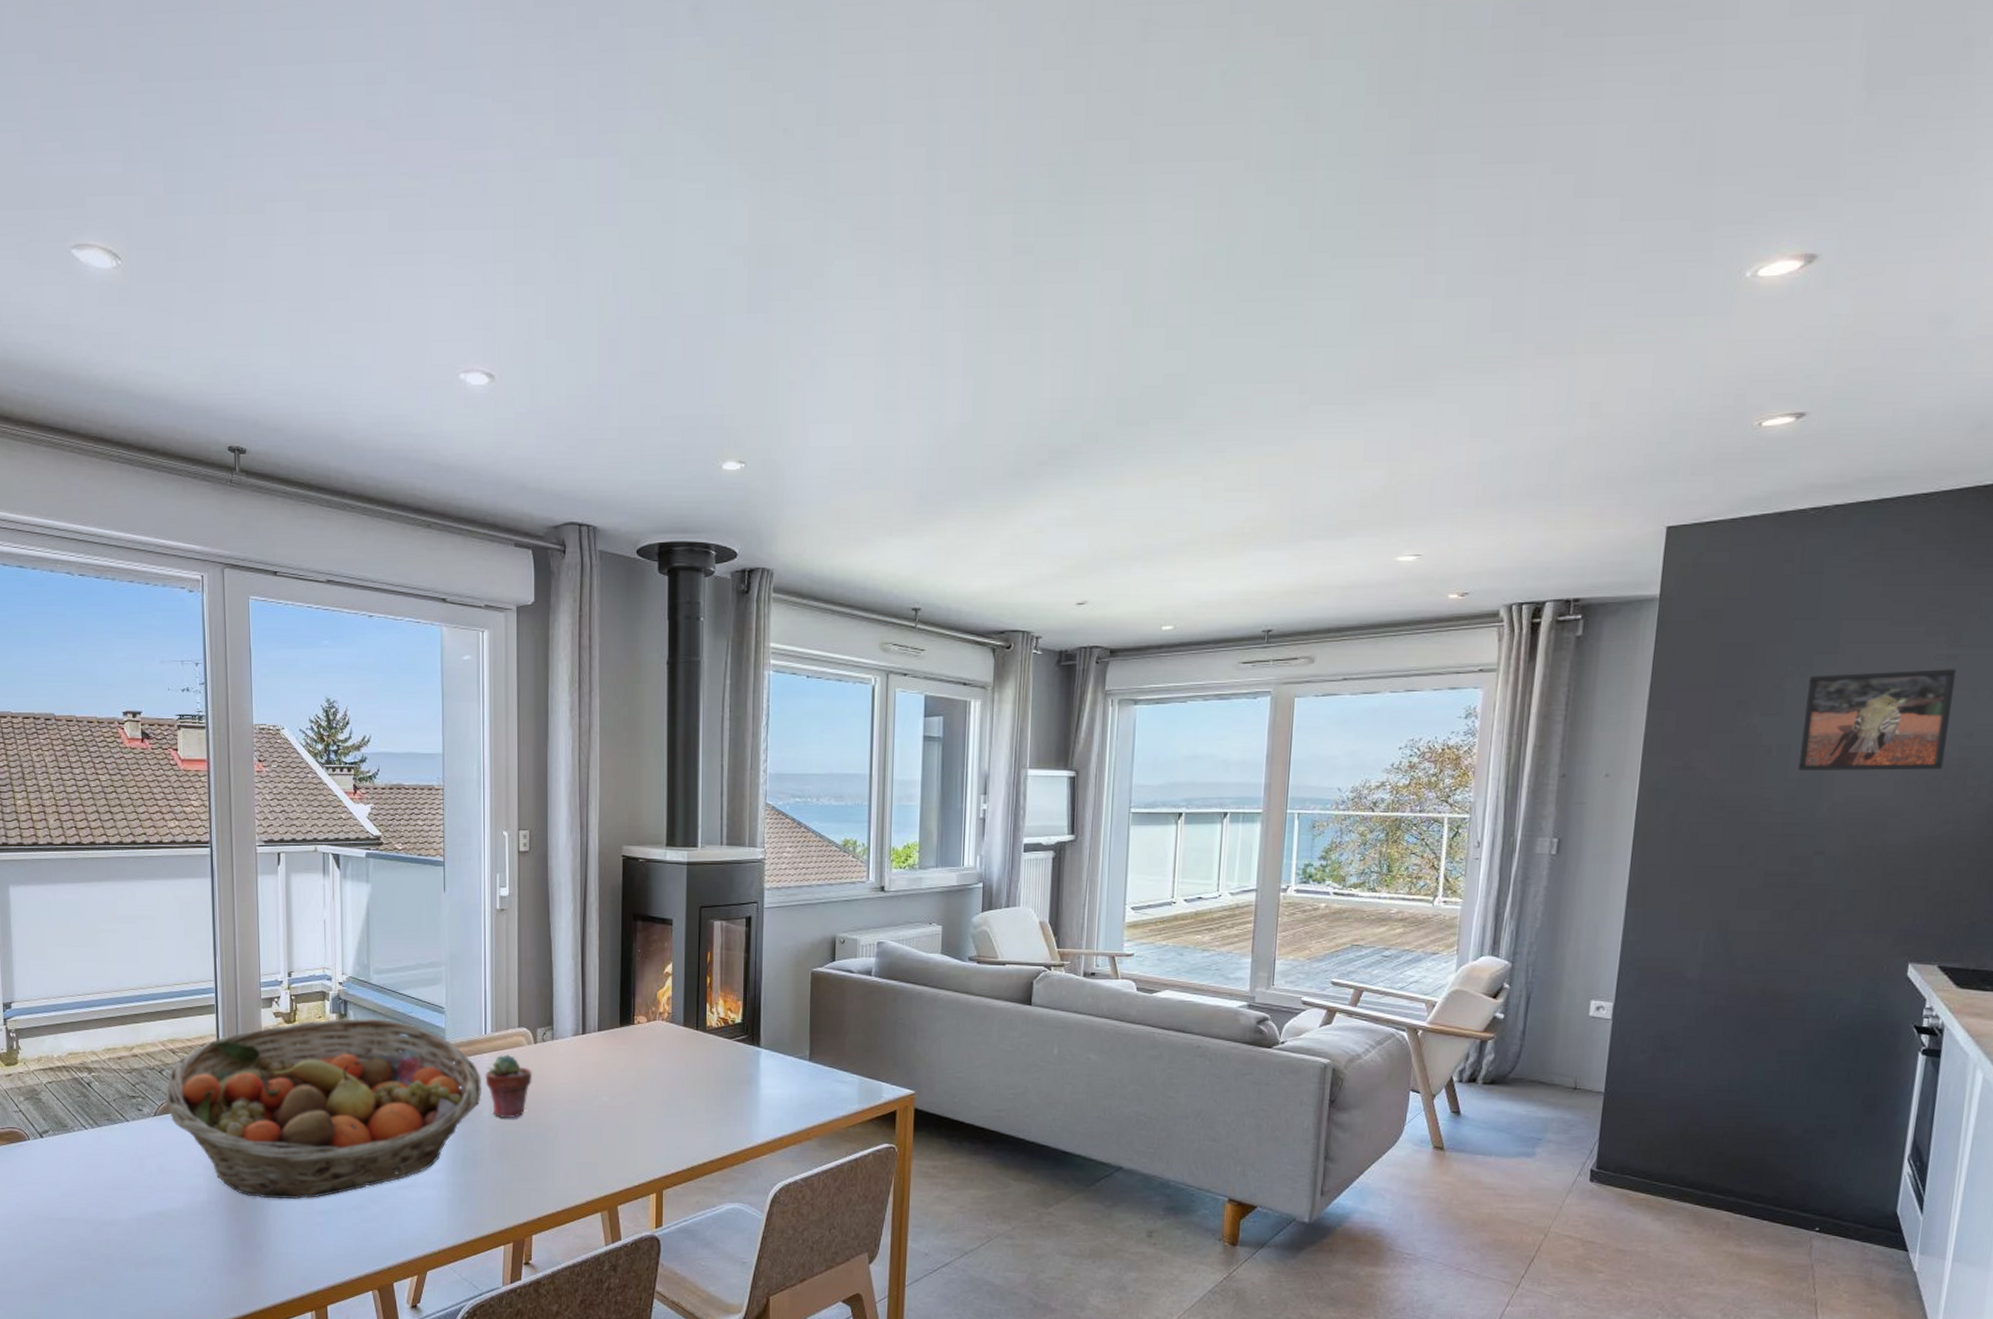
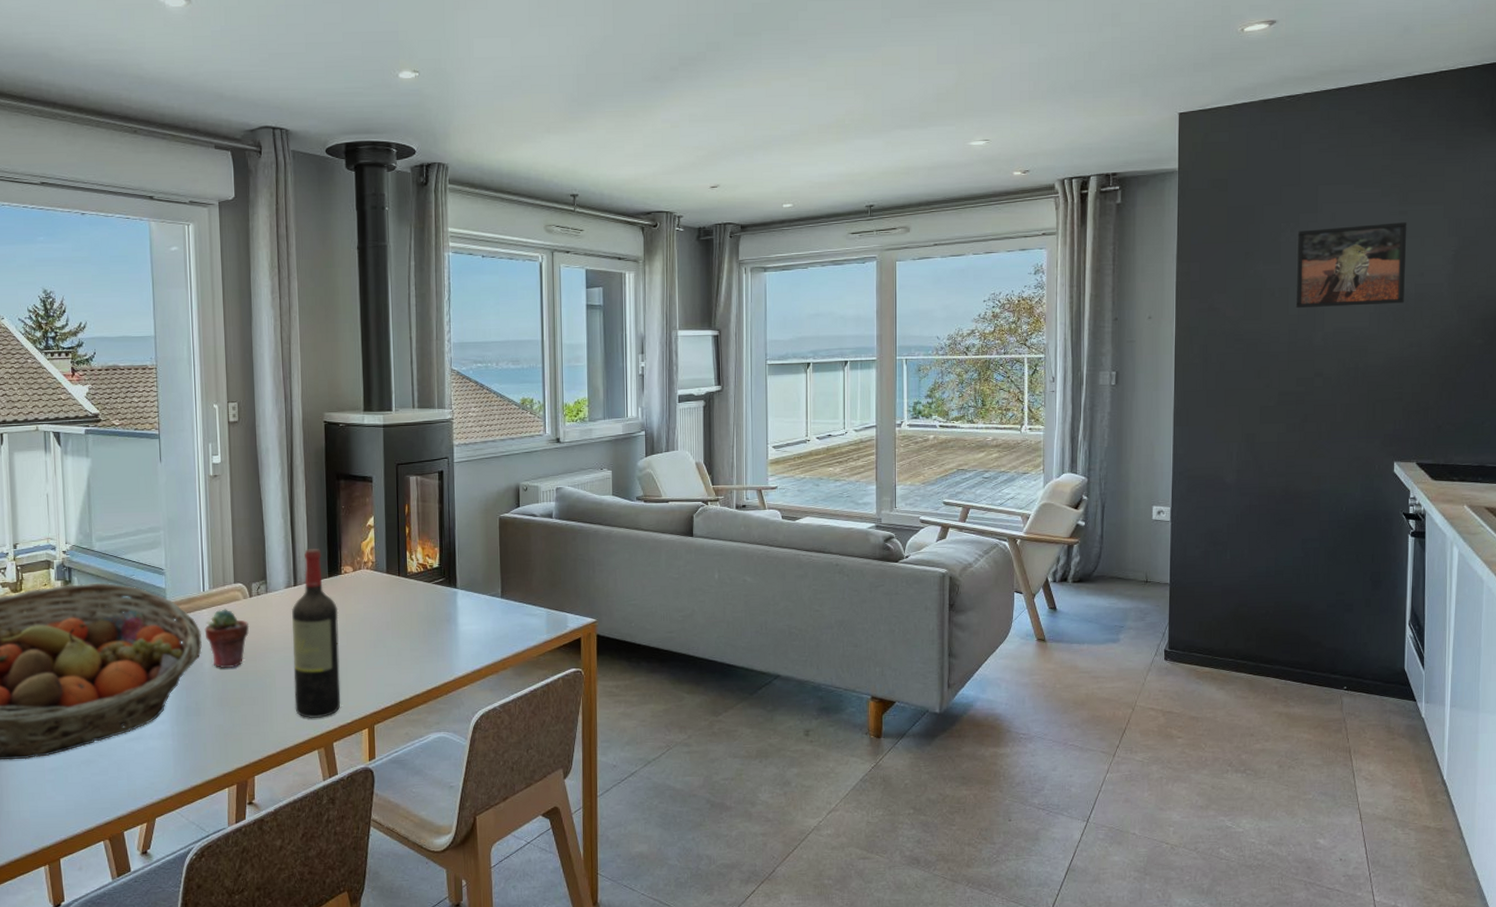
wine bottle: none [578,995,629,1179] -> present [292,549,341,719]

